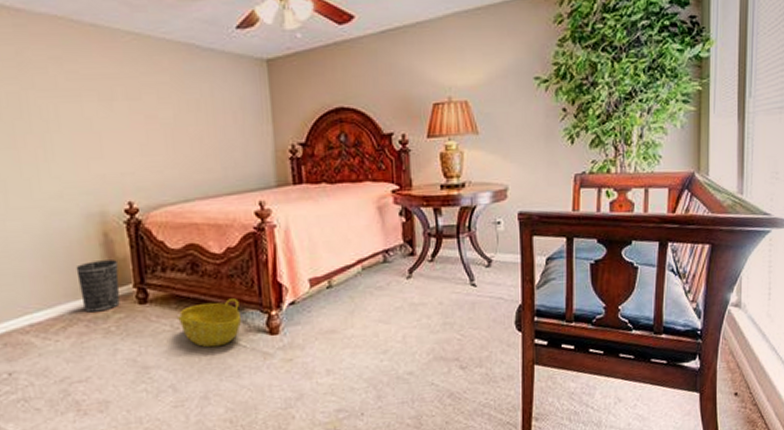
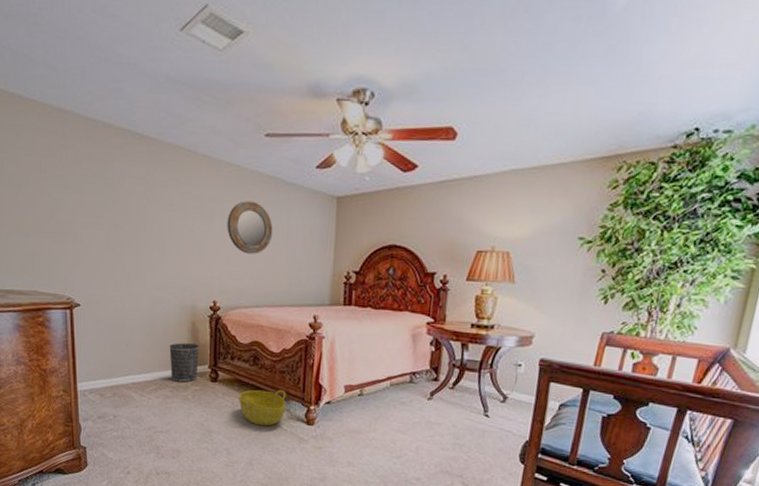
home mirror: none [133,74,195,139] -> present [227,201,273,254]

